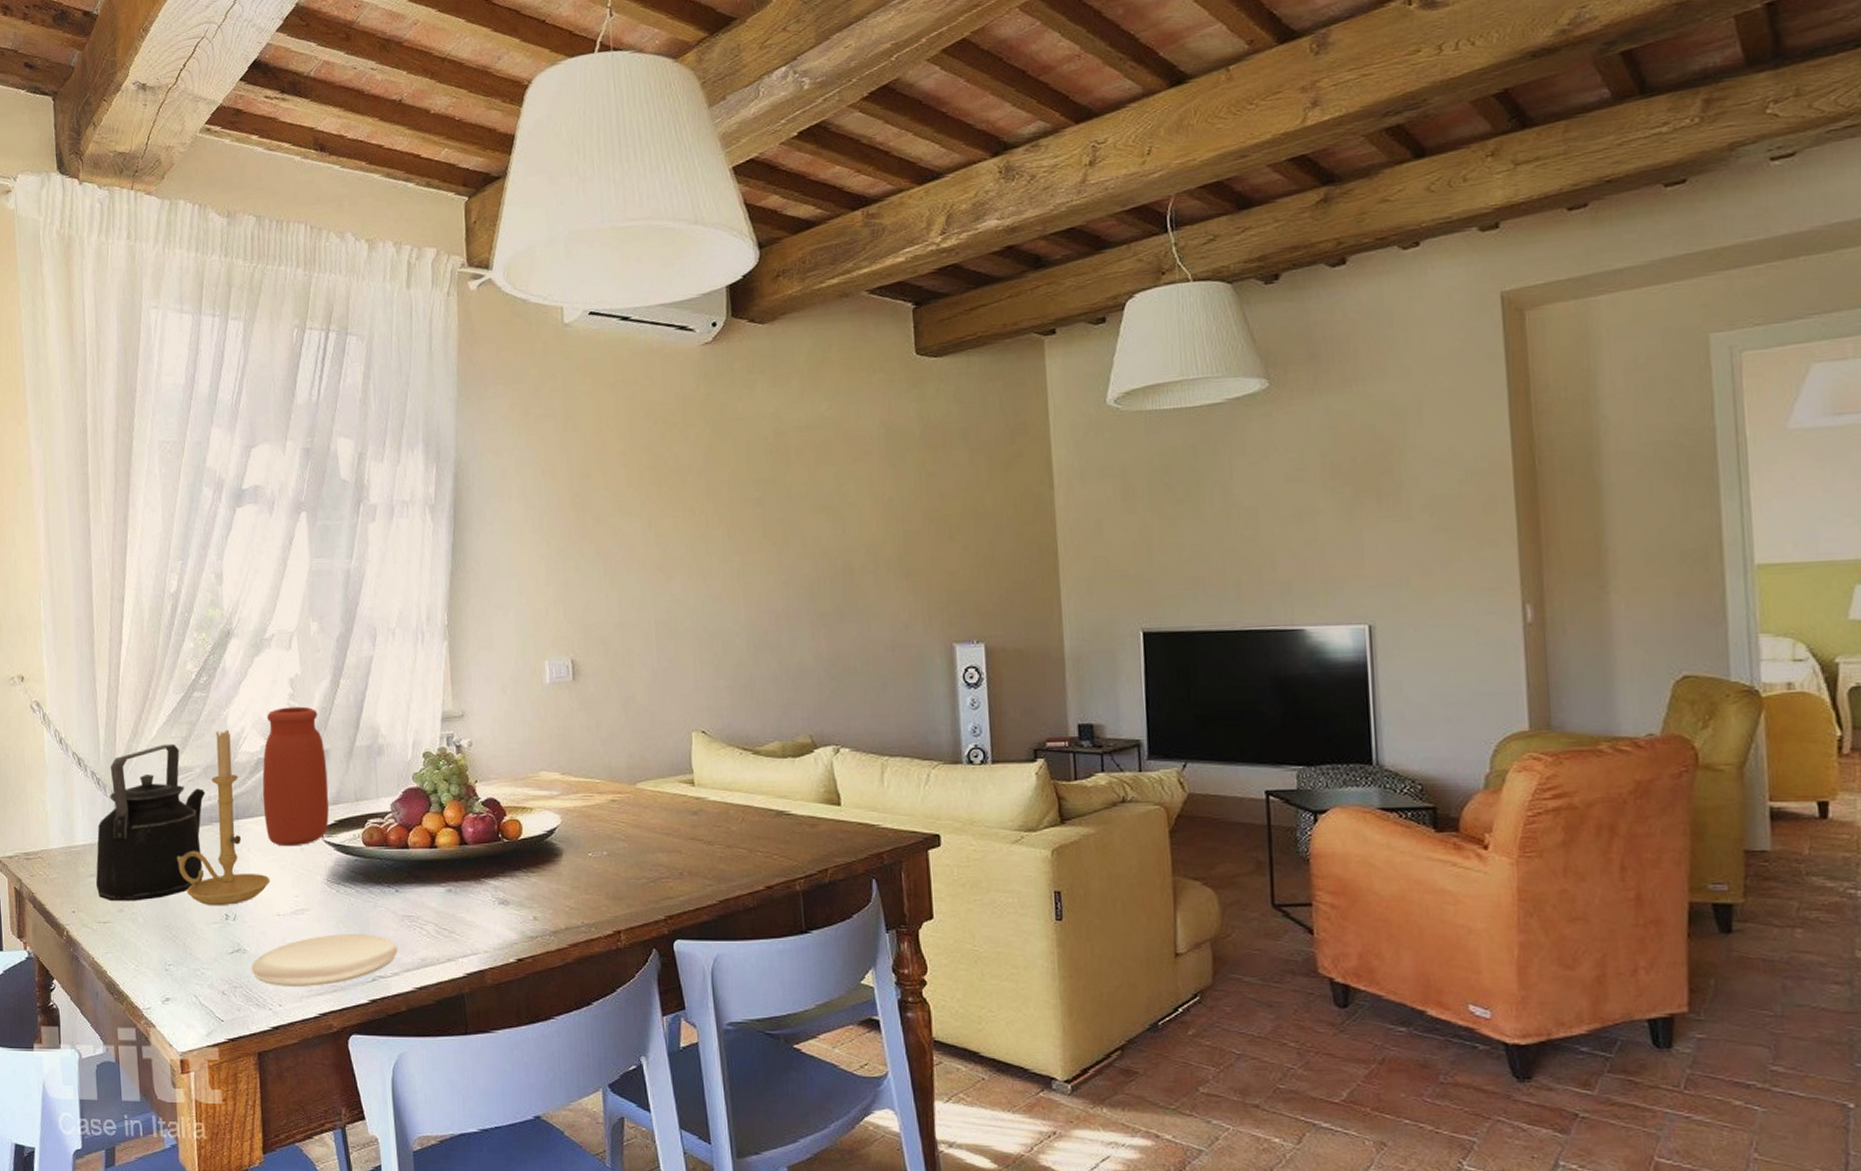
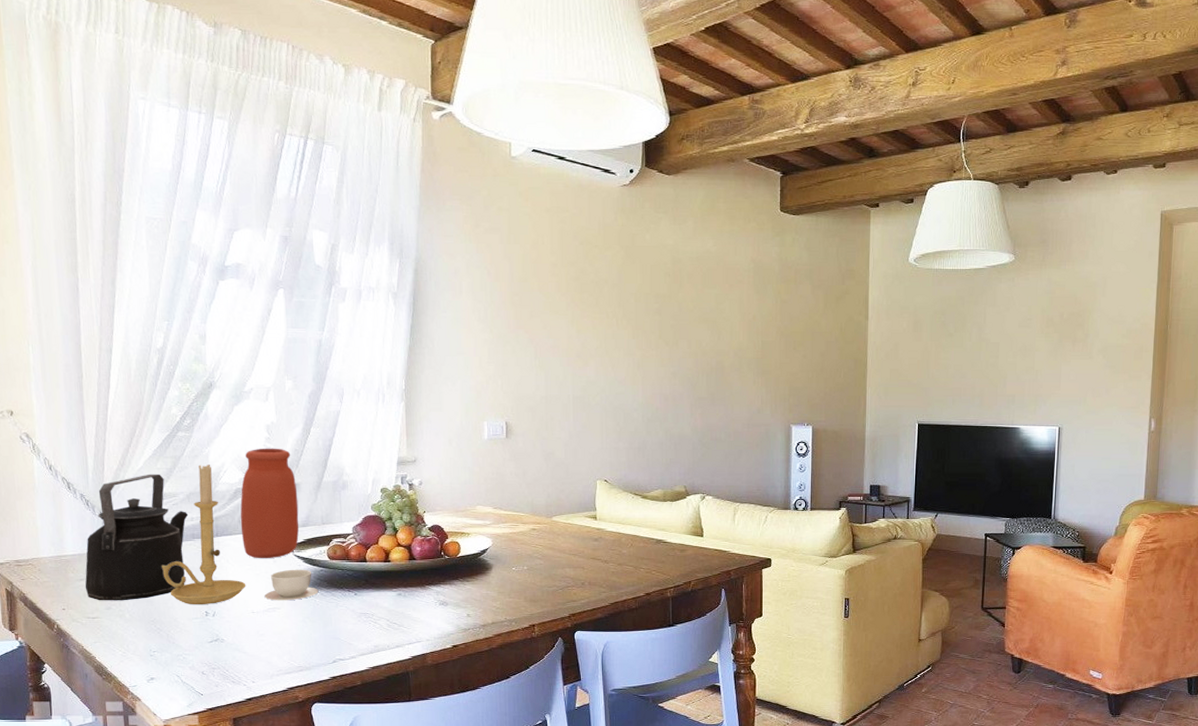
plate: present [250,934,398,987] -> none [227,627,355,667]
teacup: none [291,859,354,900] -> present [264,569,319,601]

